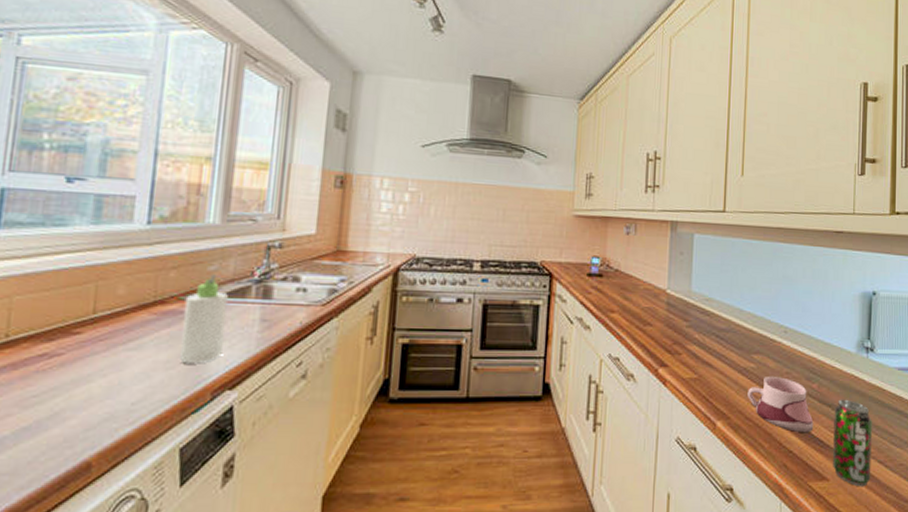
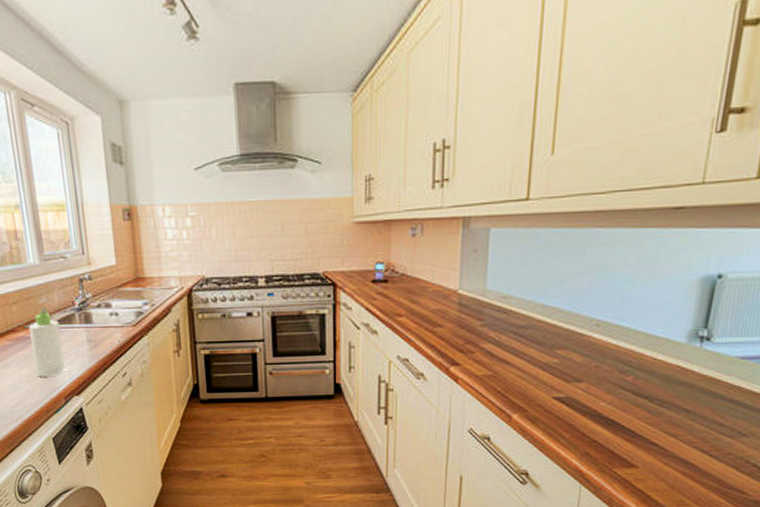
mug: present [747,375,814,433] -> none [548,370,625,424]
beverage can: present [833,399,872,487] -> none [644,391,699,474]

